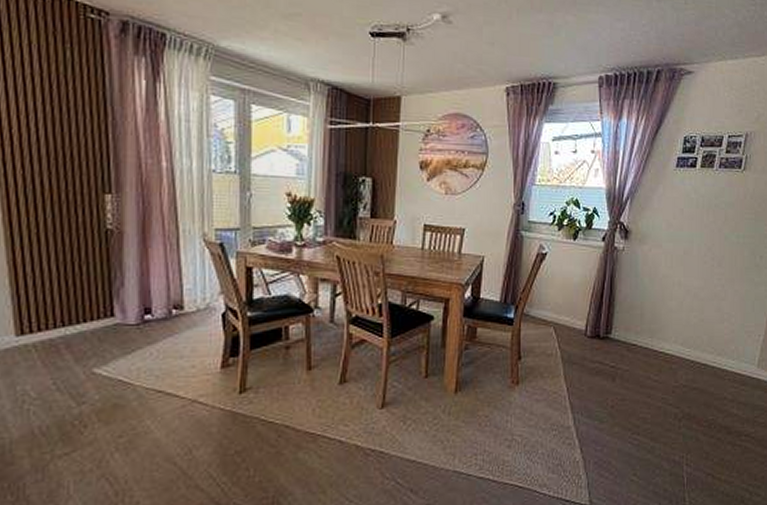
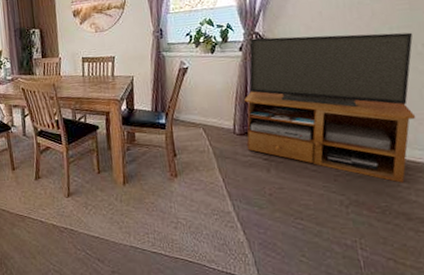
tv stand: none [596,229,755,396] -> present [244,32,416,183]

